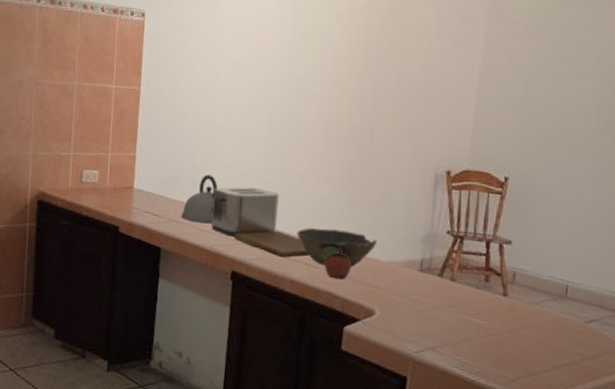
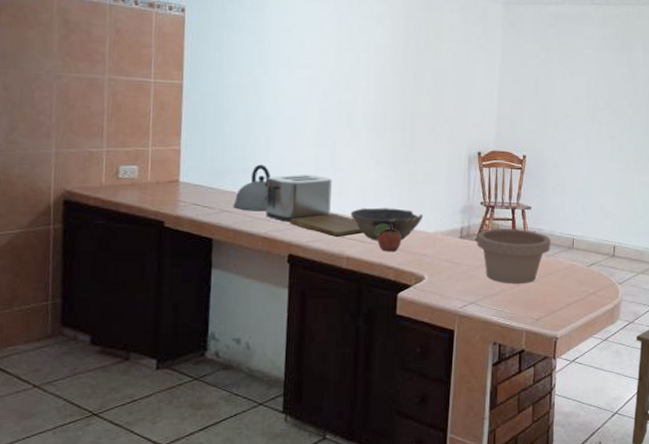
flowerpot: none [439,263,536,334] -> present [477,228,551,283]

